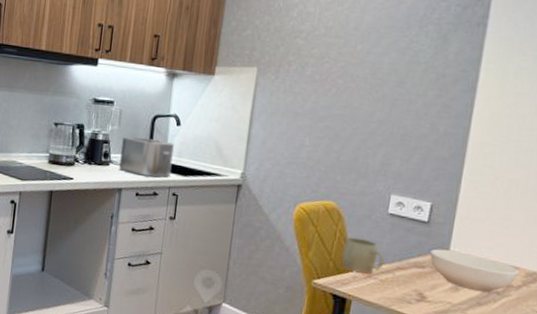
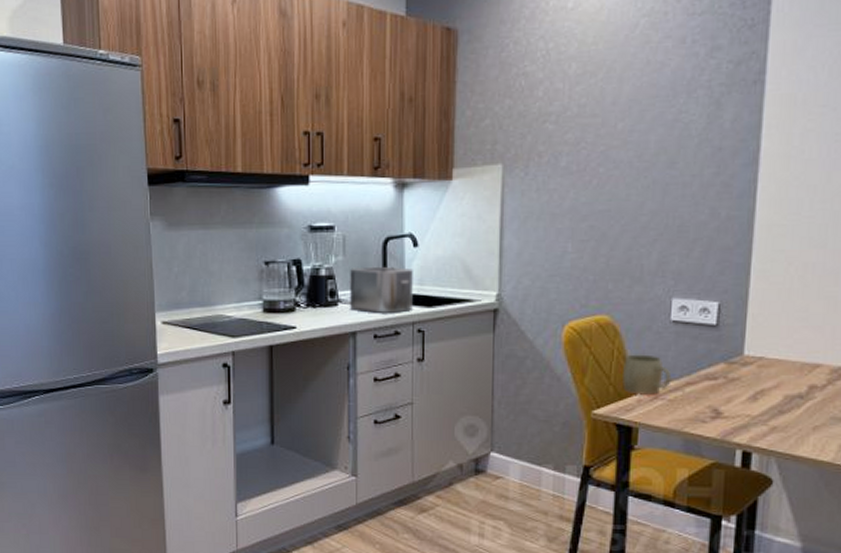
bowl: present [430,249,519,293] -> none [722,355,823,398]

